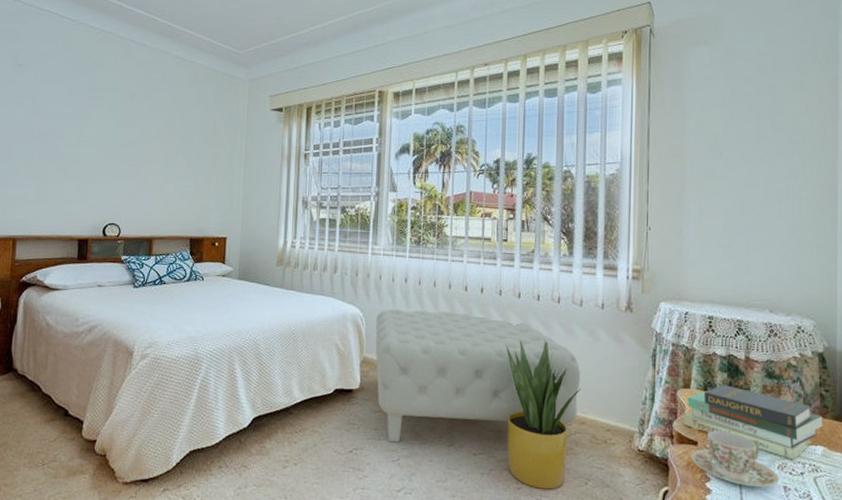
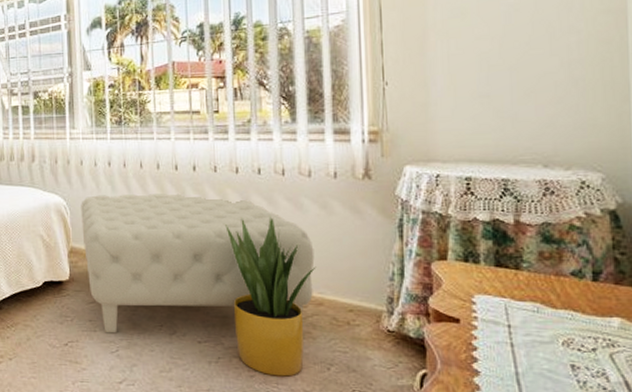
books: present [683,384,823,460] -> none [440,254,620,335]
teacup: present [690,430,779,488] -> none [451,305,564,367]

